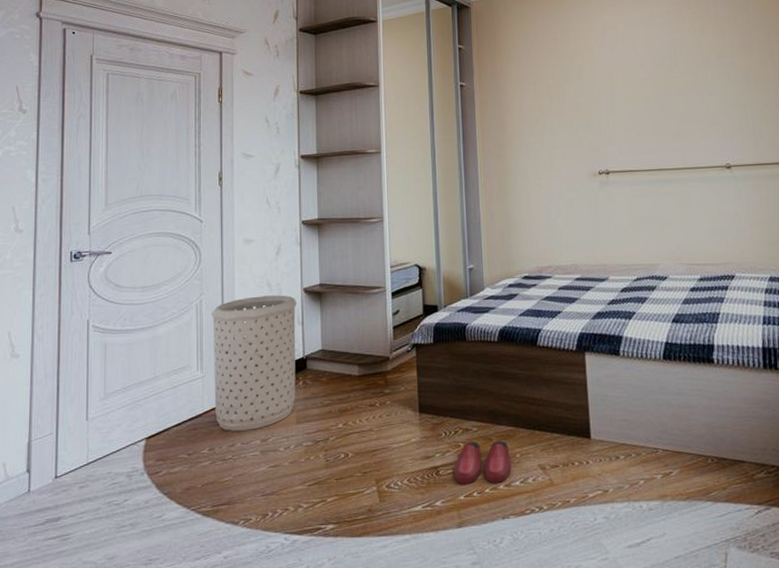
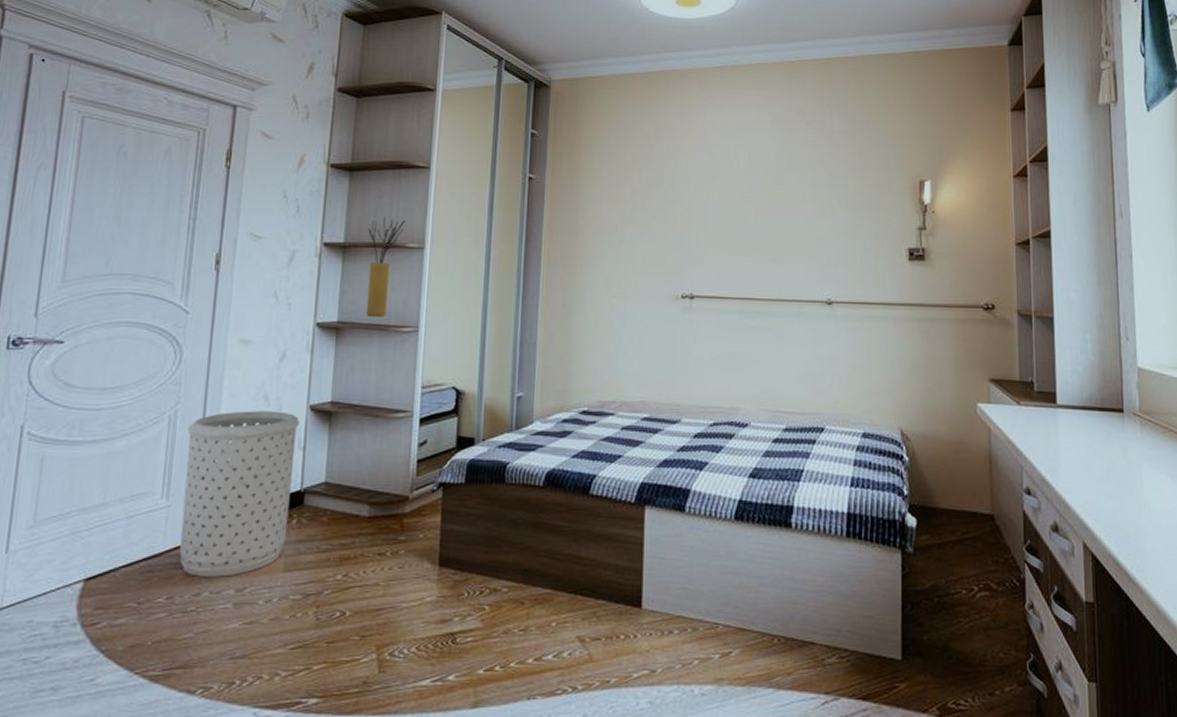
vase: none [334,130,364,213] -> present [365,217,405,317]
slippers: present [453,440,512,484] -> none [473,604,545,656]

